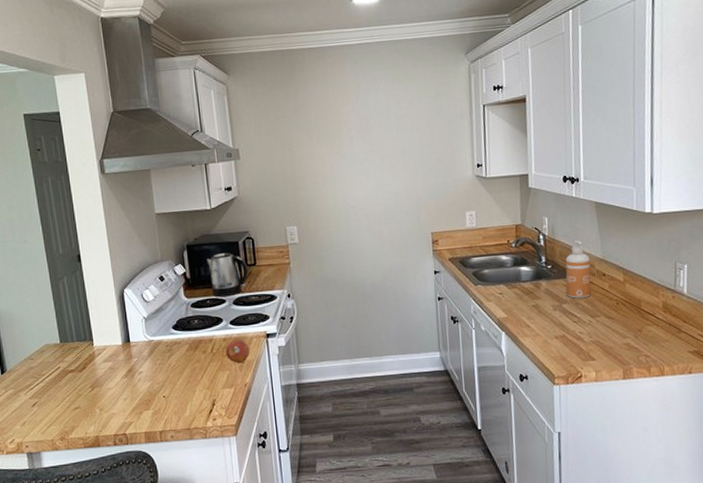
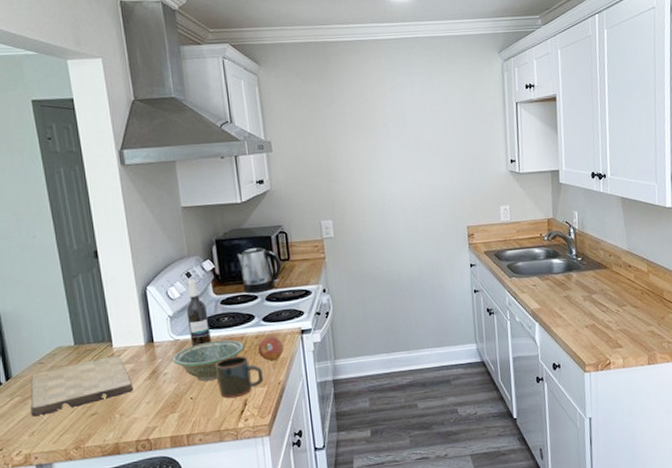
cutting board: none [22,353,112,408] -> present [30,355,134,417]
bowl: none [146,341,212,381] -> present [172,339,244,381]
wine bottle: none [159,282,183,348] -> present [186,279,212,347]
mug: none [186,357,231,398] -> present [215,356,264,398]
soap dispenser: present [565,240,591,299] -> none [594,233,618,289]

